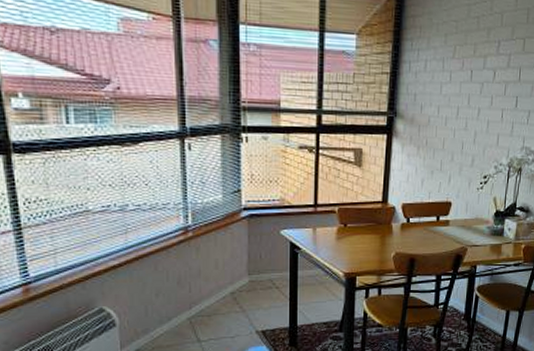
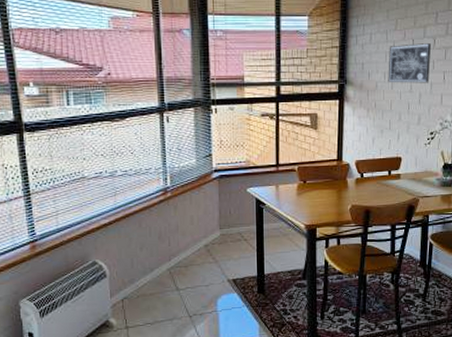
wall art: none [442,75,491,121] -> present [388,43,432,83]

